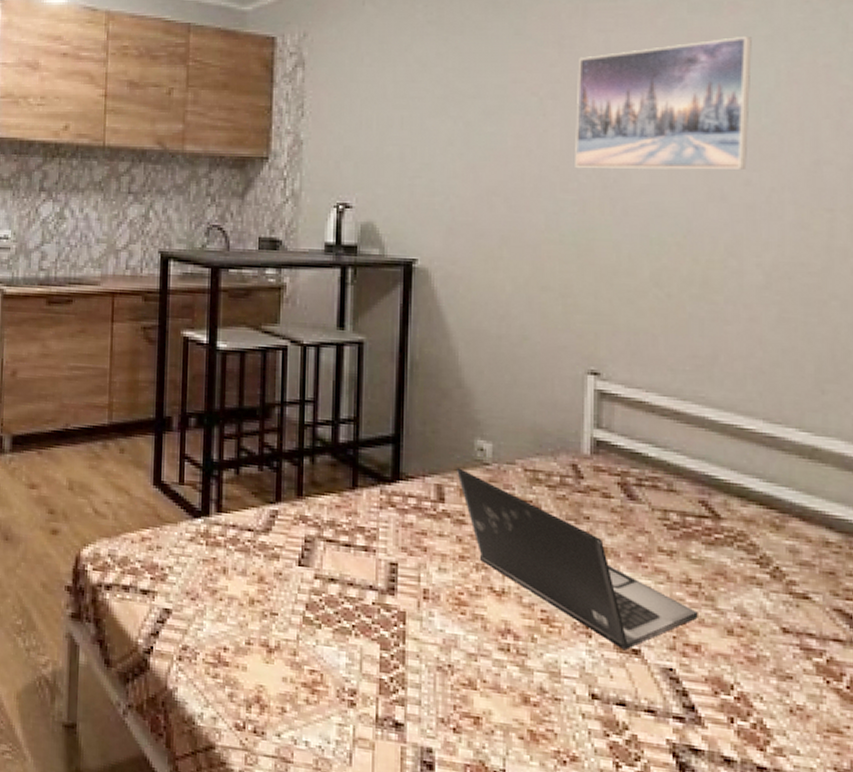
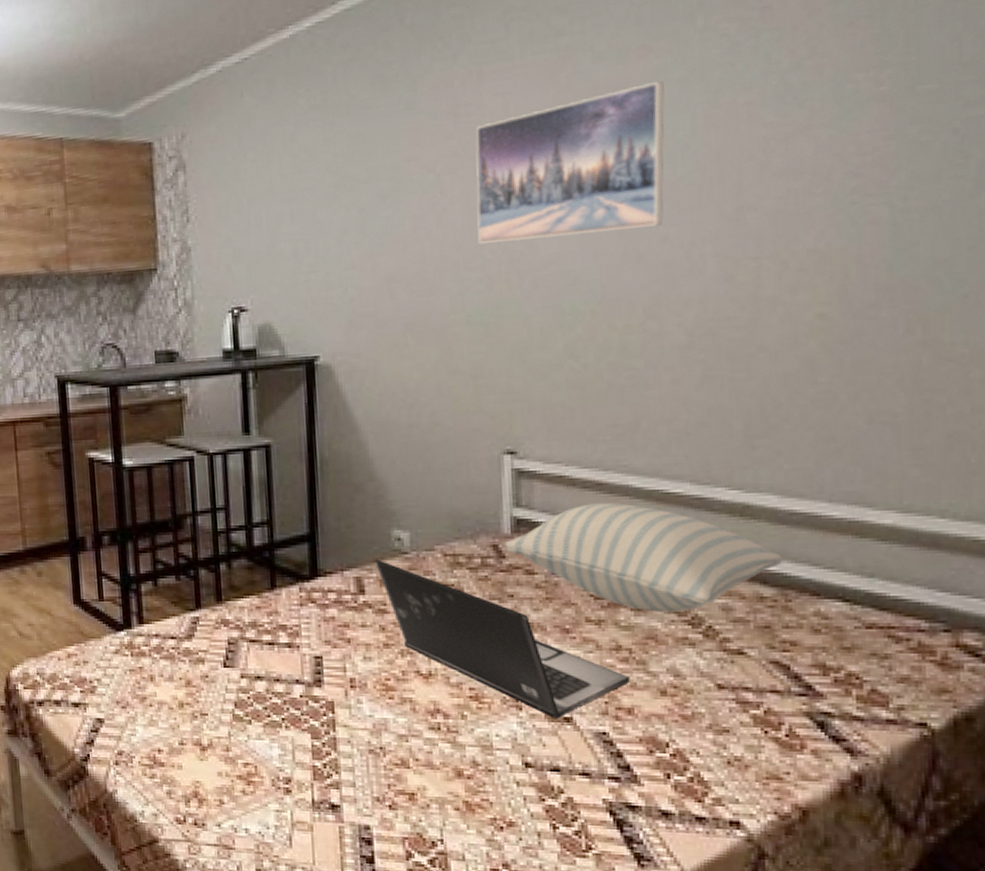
pillow: none [584,432,848,550] -> present [505,503,783,612]

